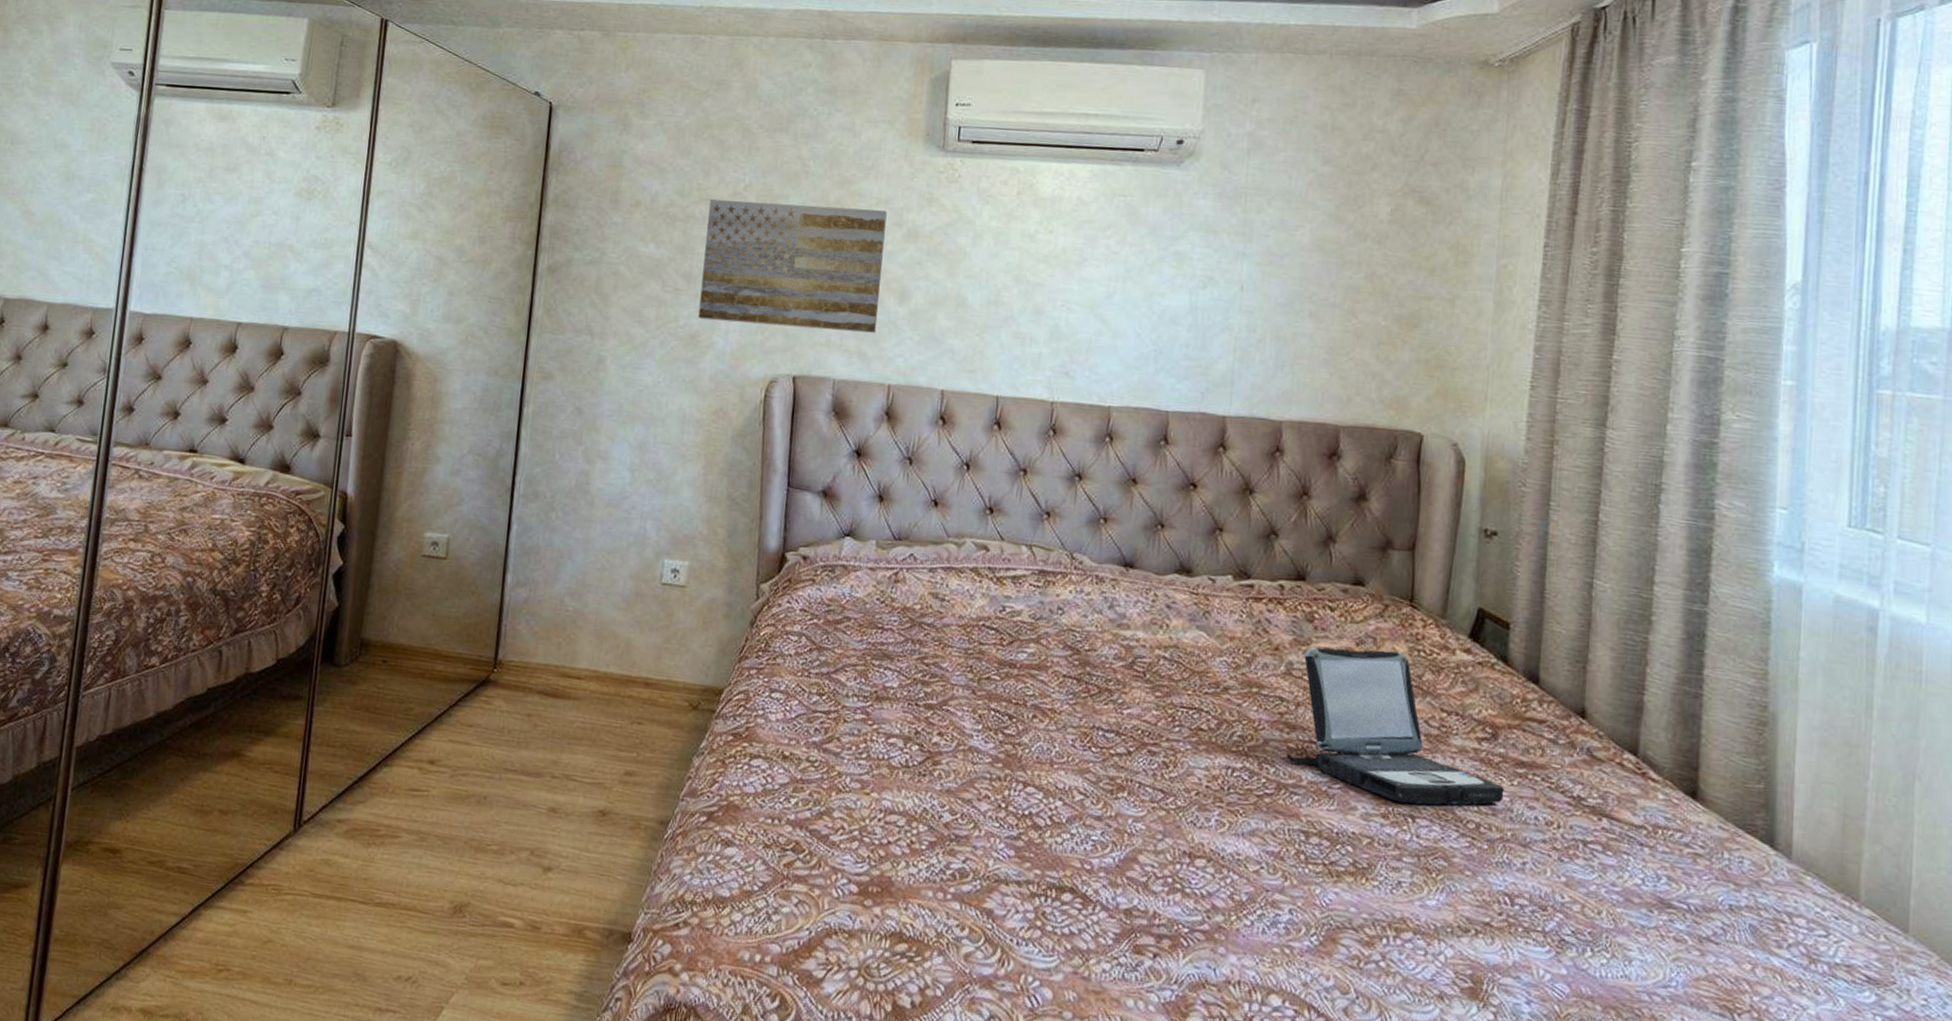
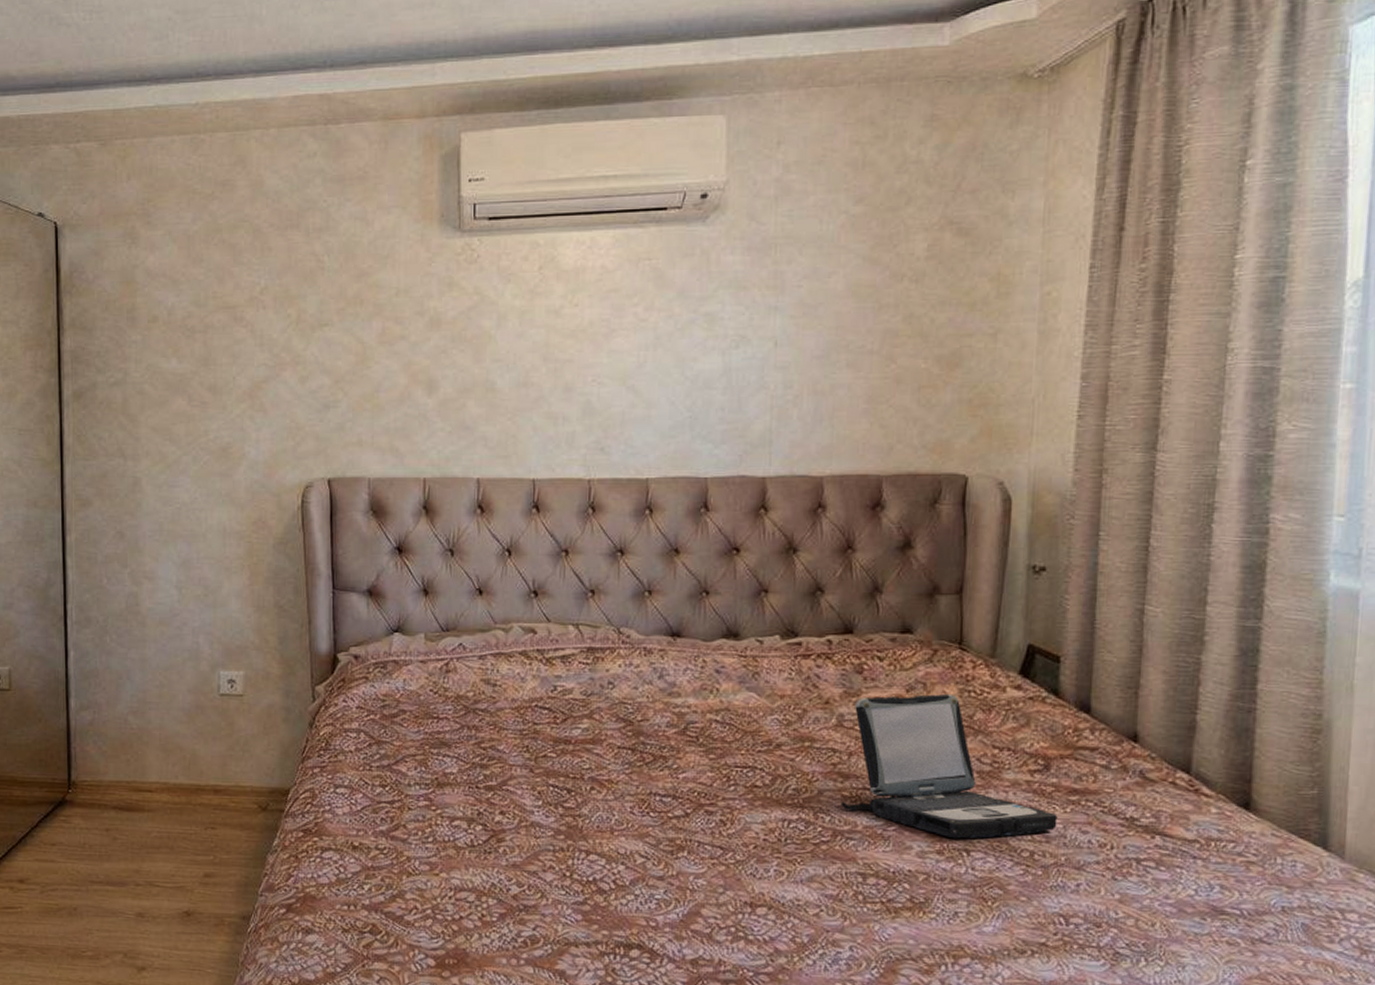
wall art: present [698,199,887,333] -> none [226,299,408,431]

